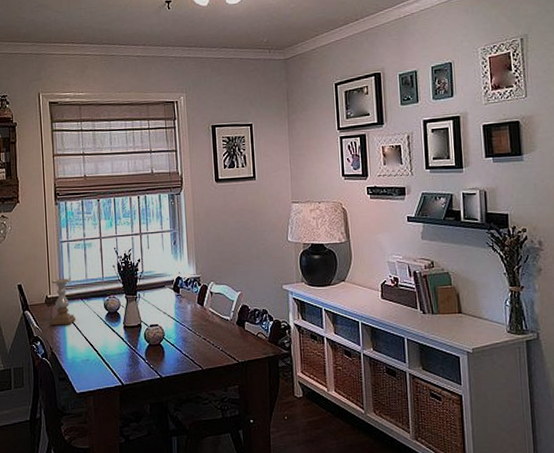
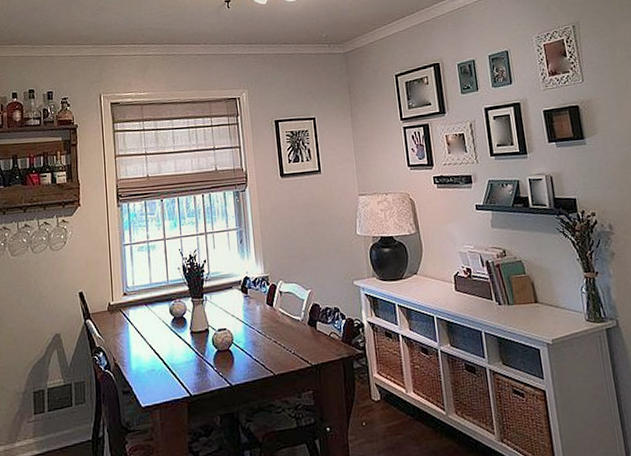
candle holder: present [51,278,76,326] -> none [114,283,140,335]

